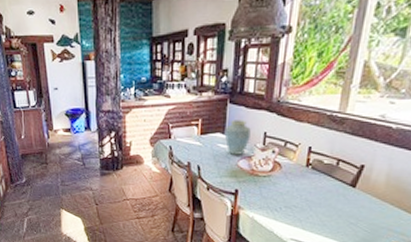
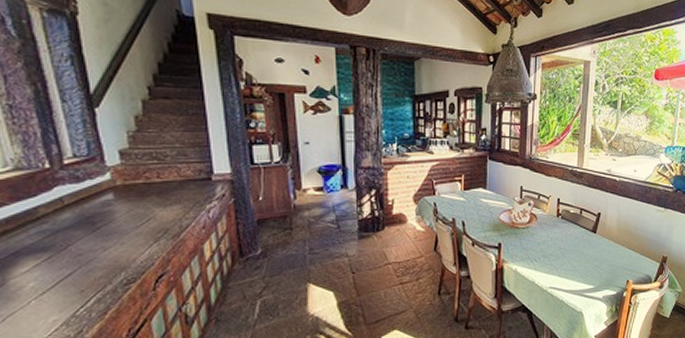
vase: present [224,120,251,155] -> none [486,175,509,209]

